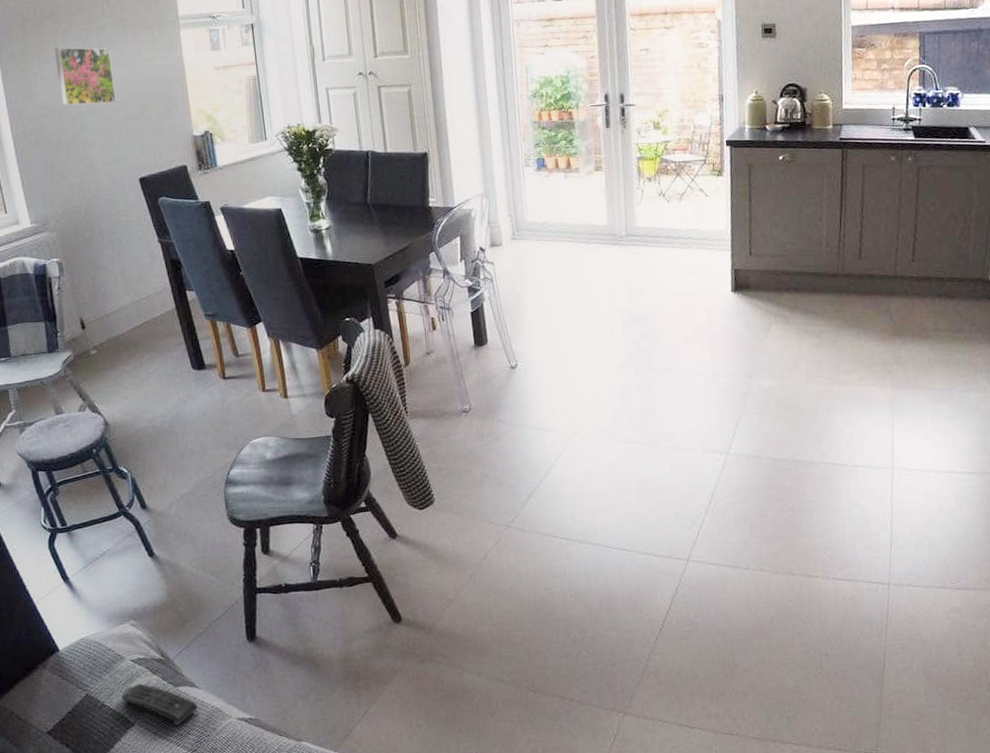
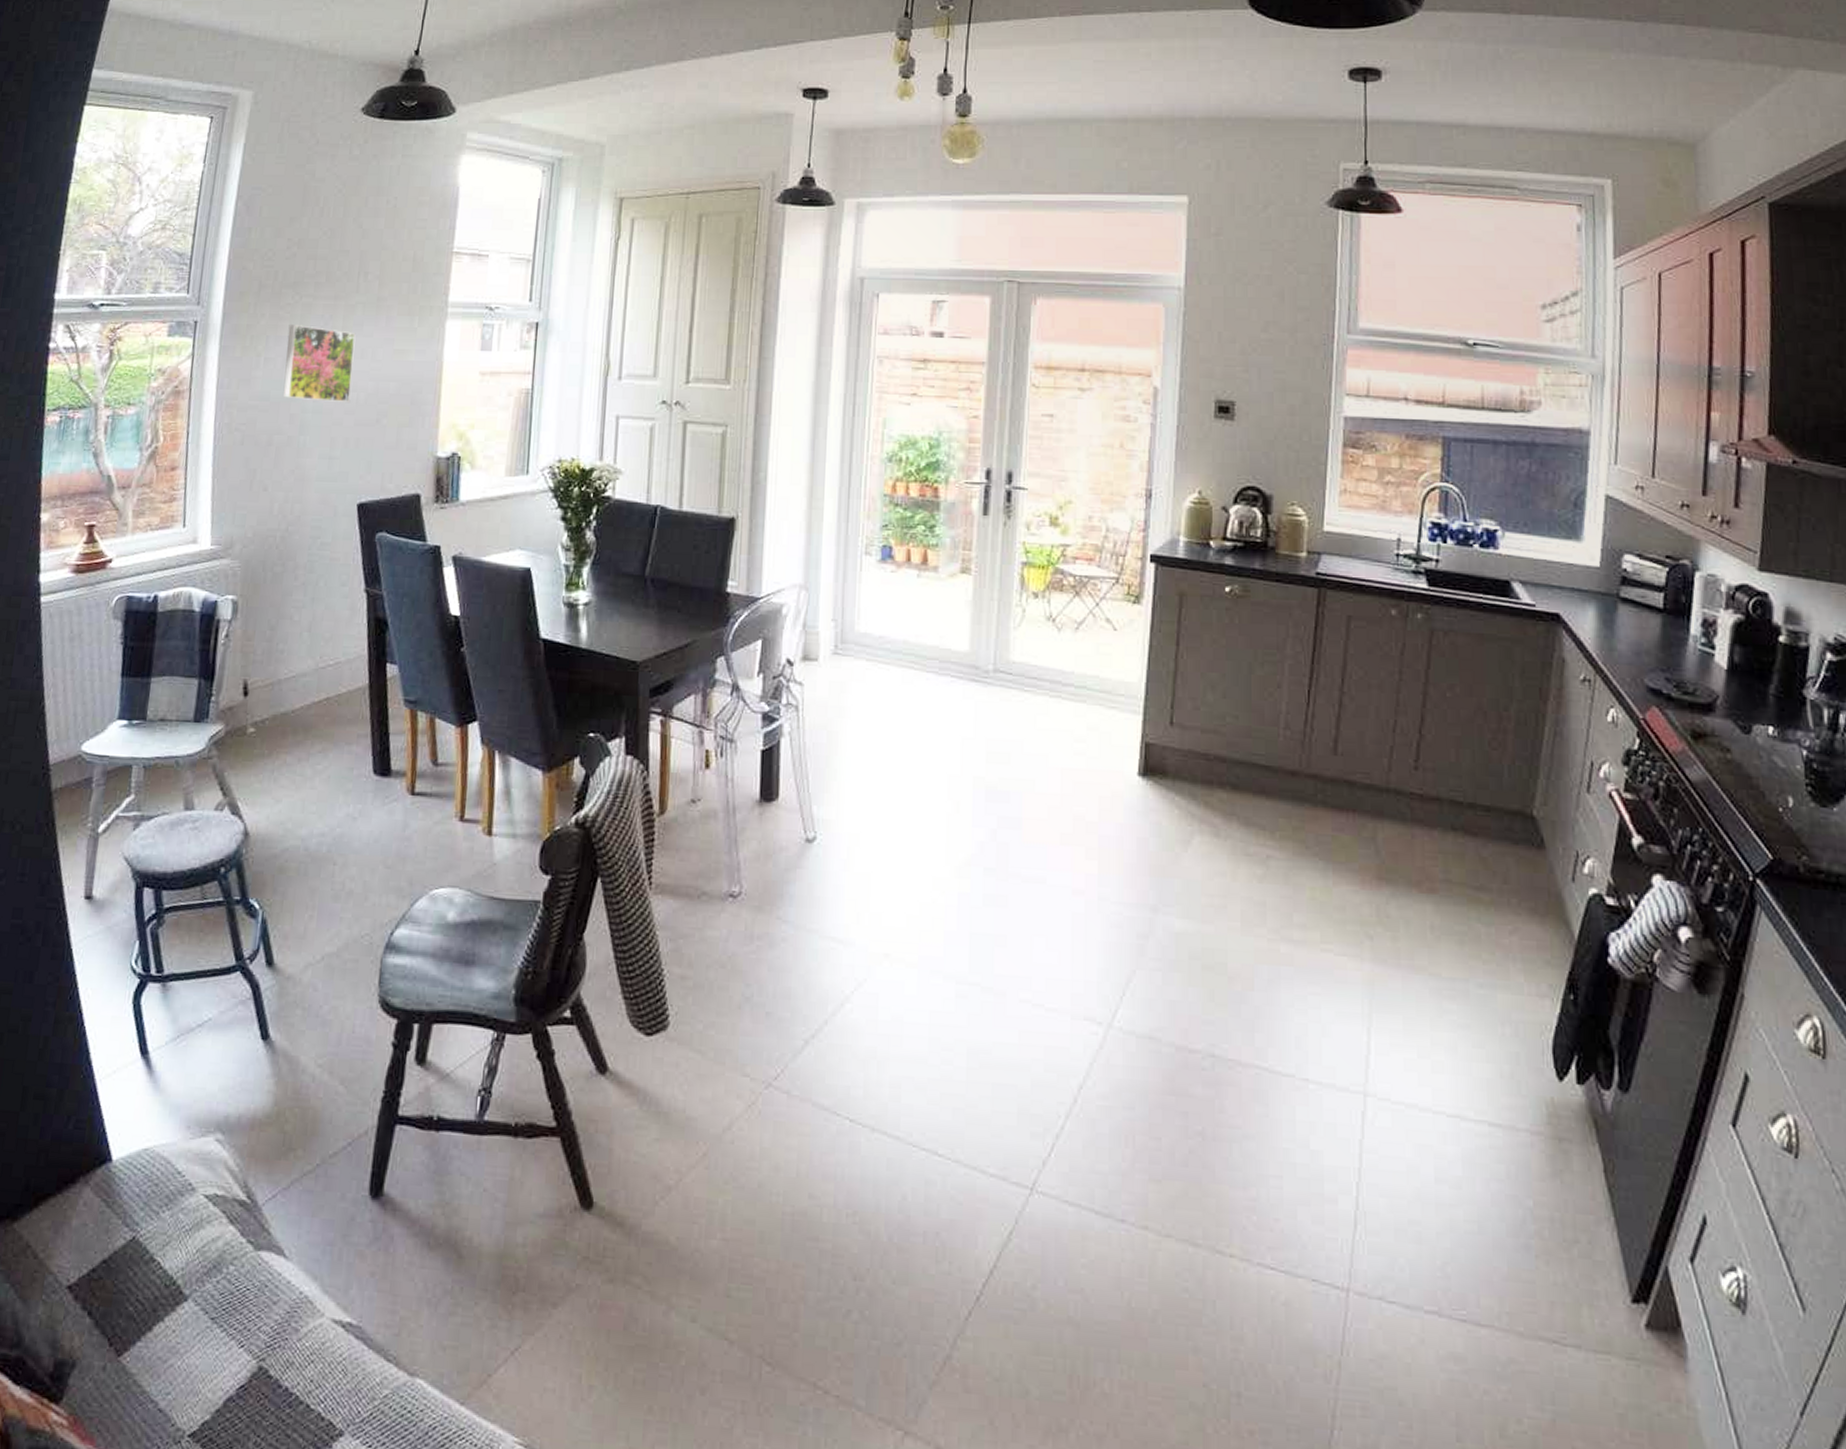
remote control: present [121,684,198,725] -> none [178,1235,281,1313]

